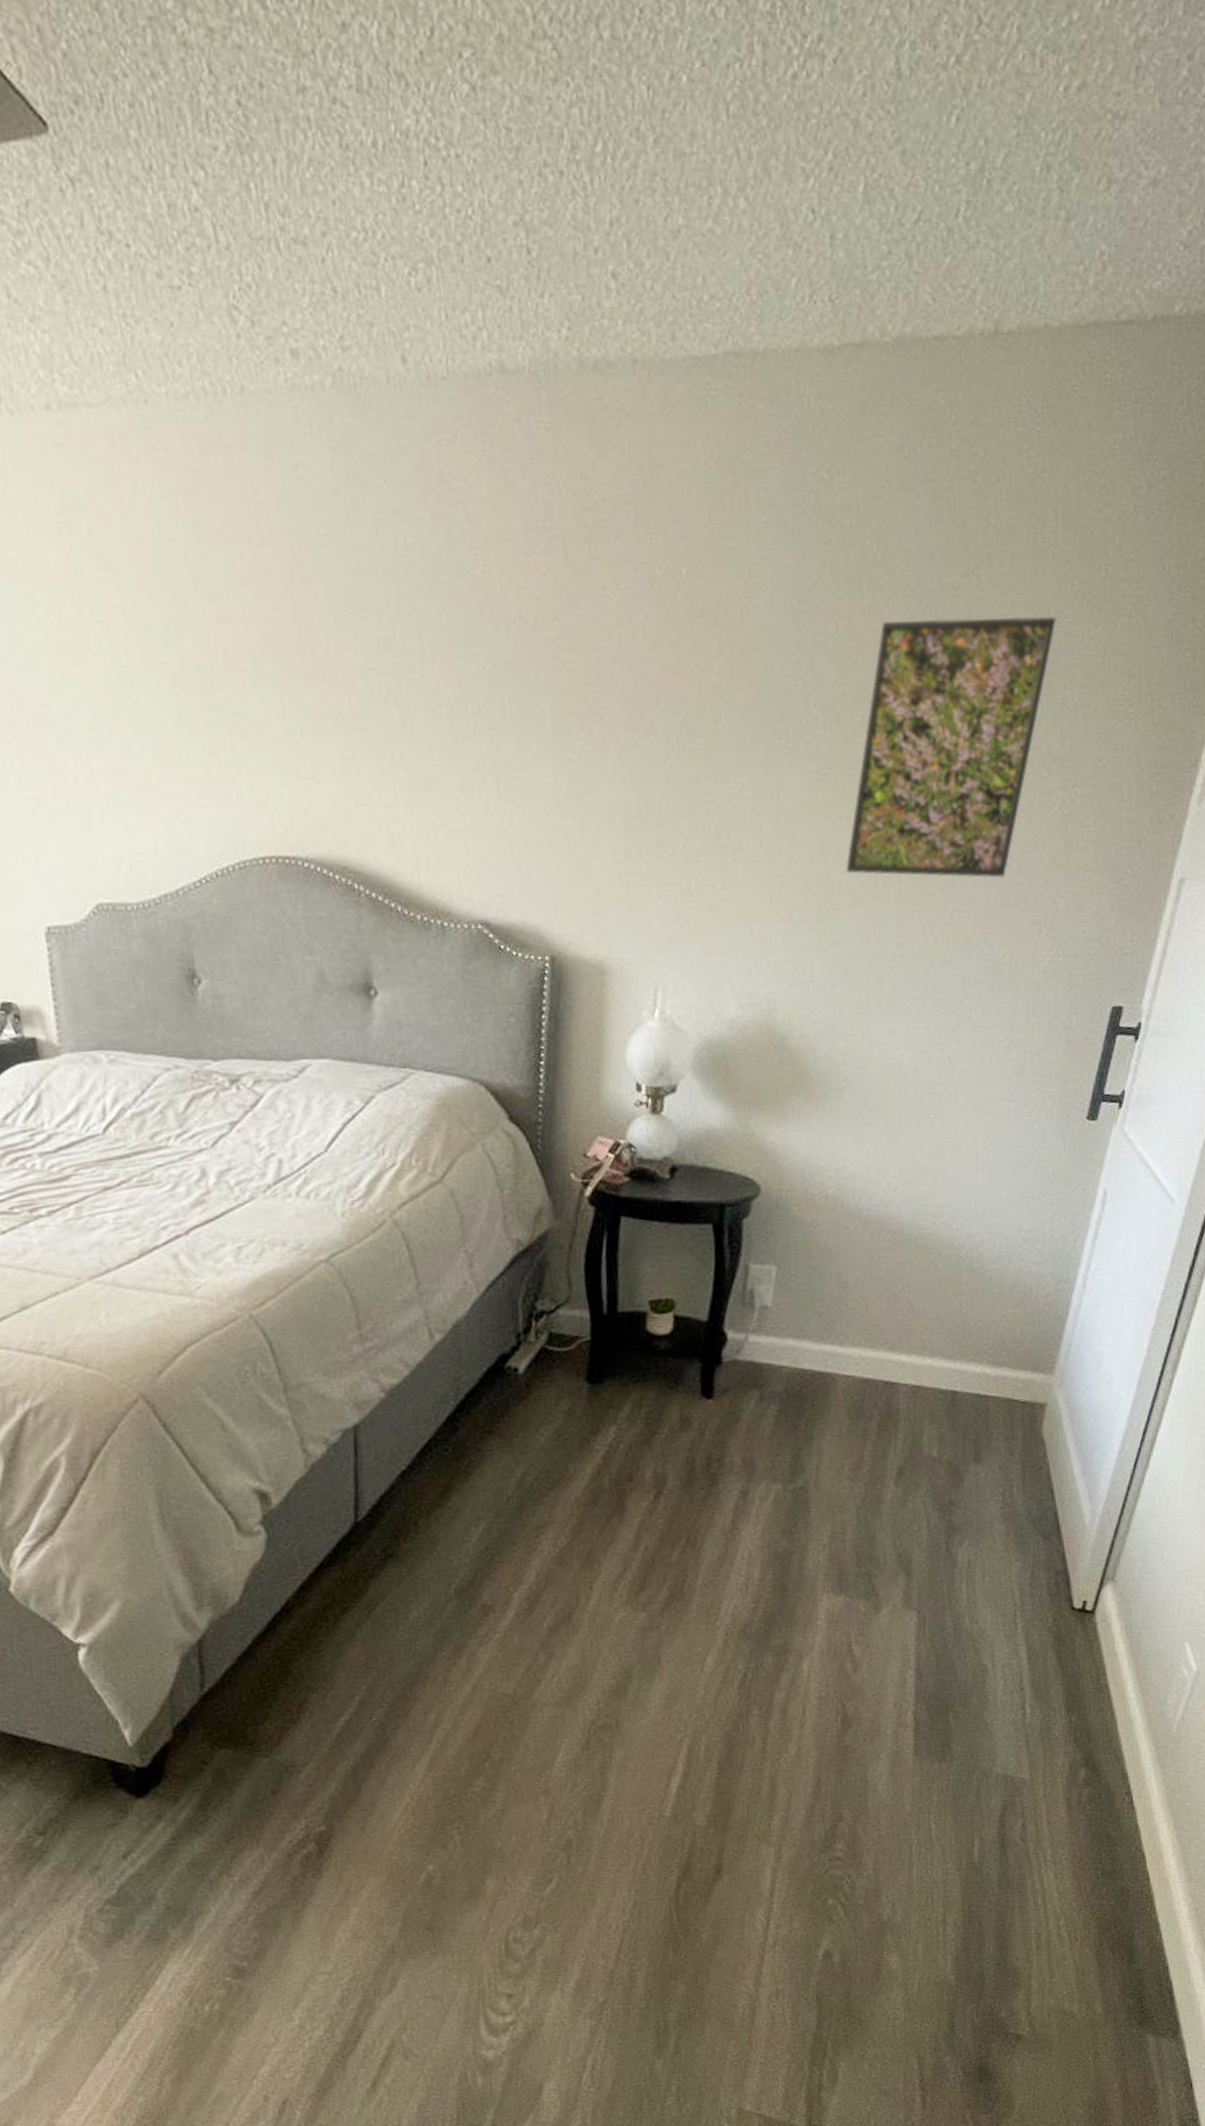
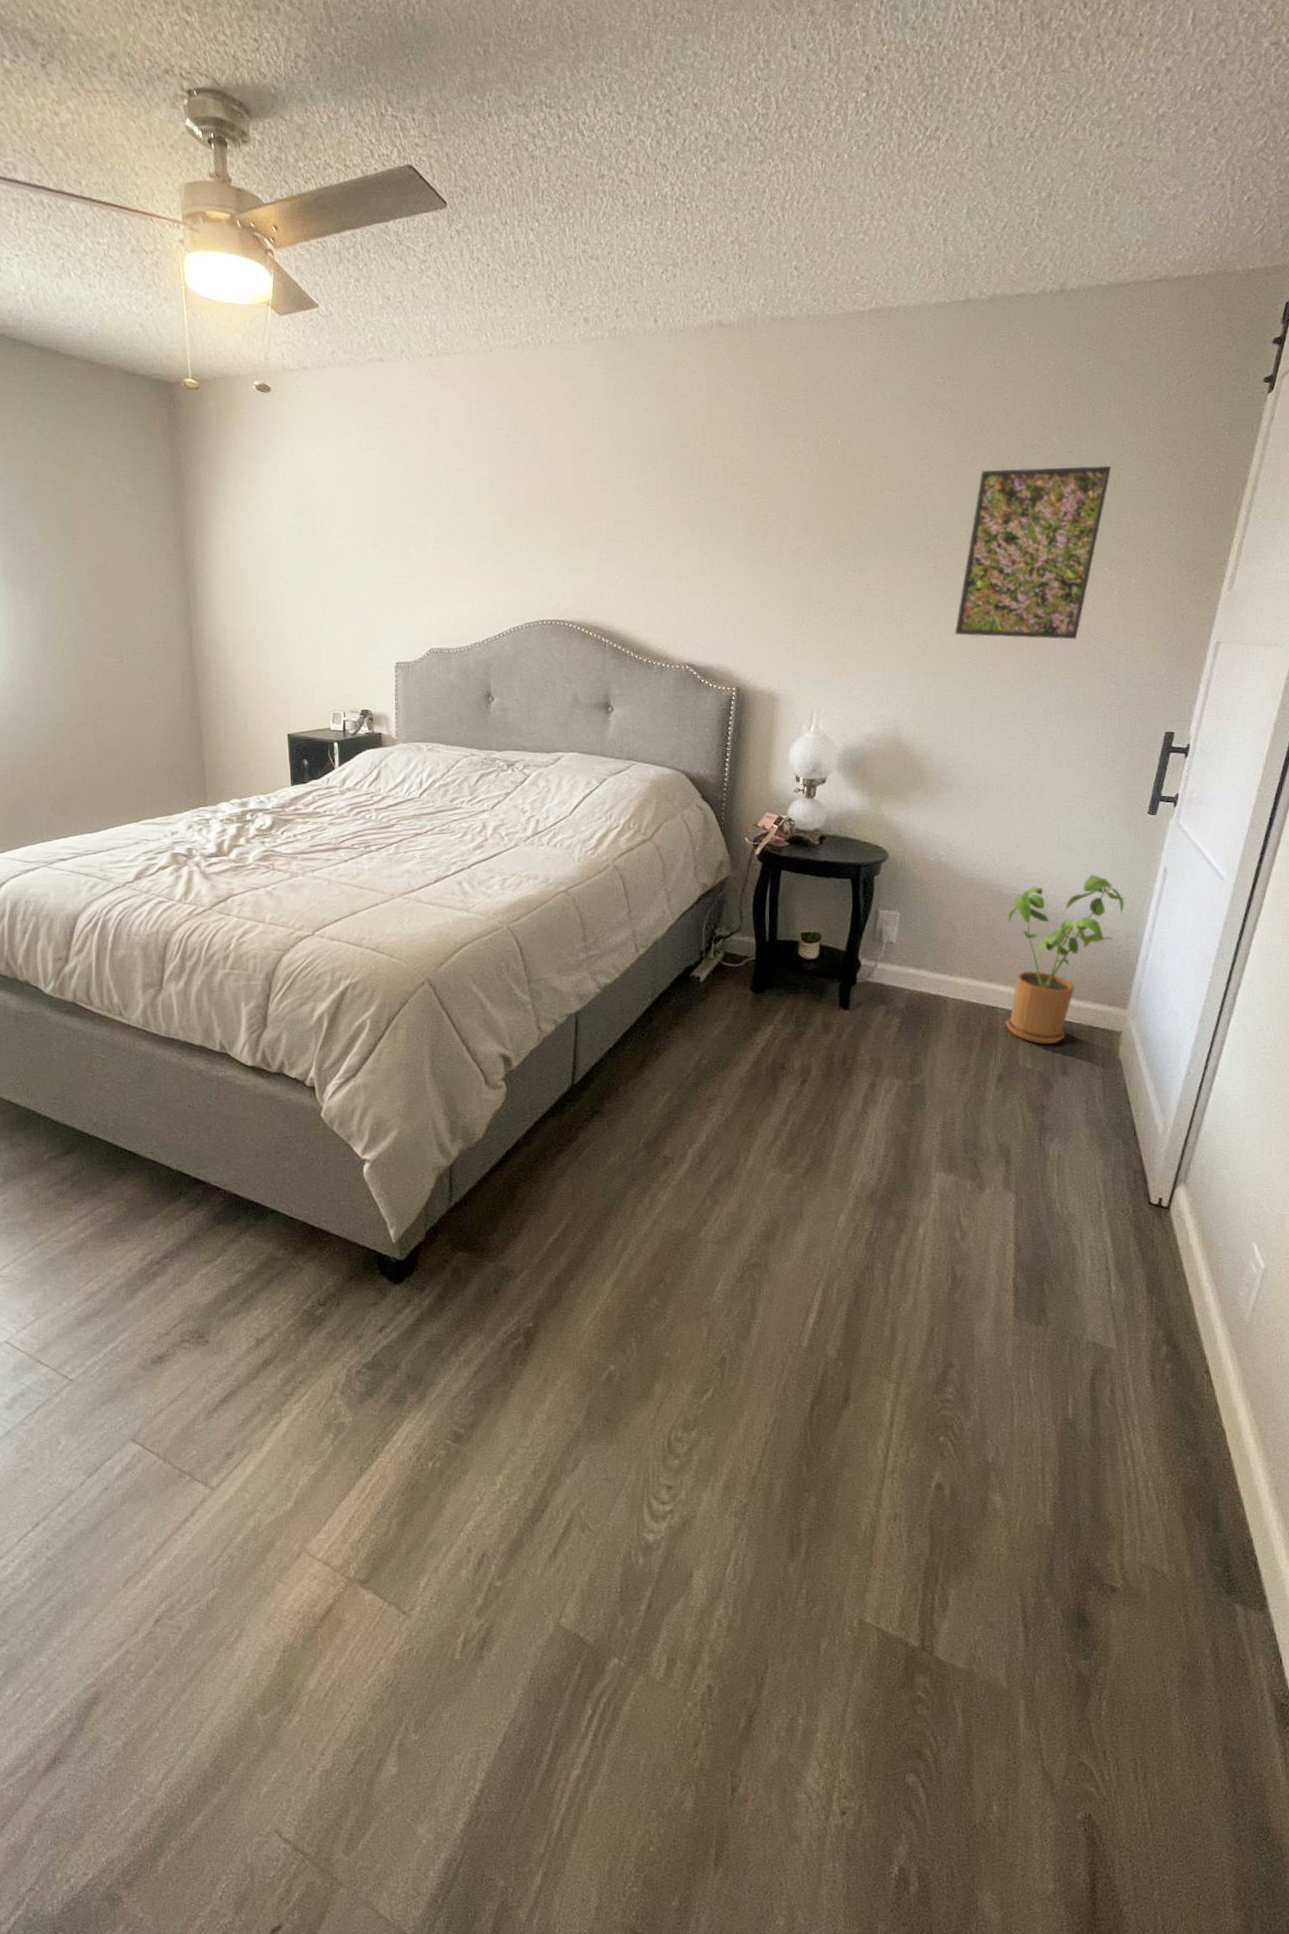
house plant: none [907,1202,1057,1427] -> present [1005,874,1126,1045]

